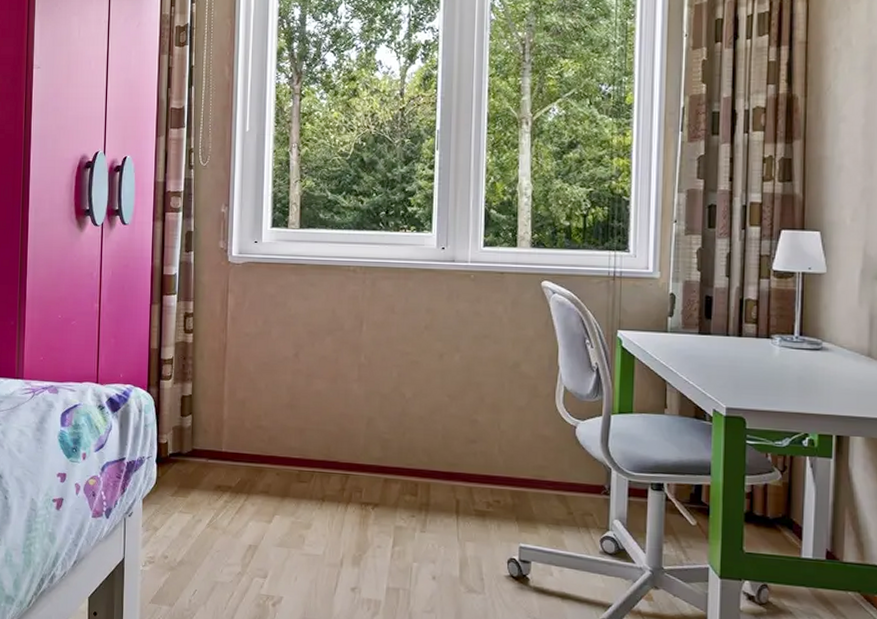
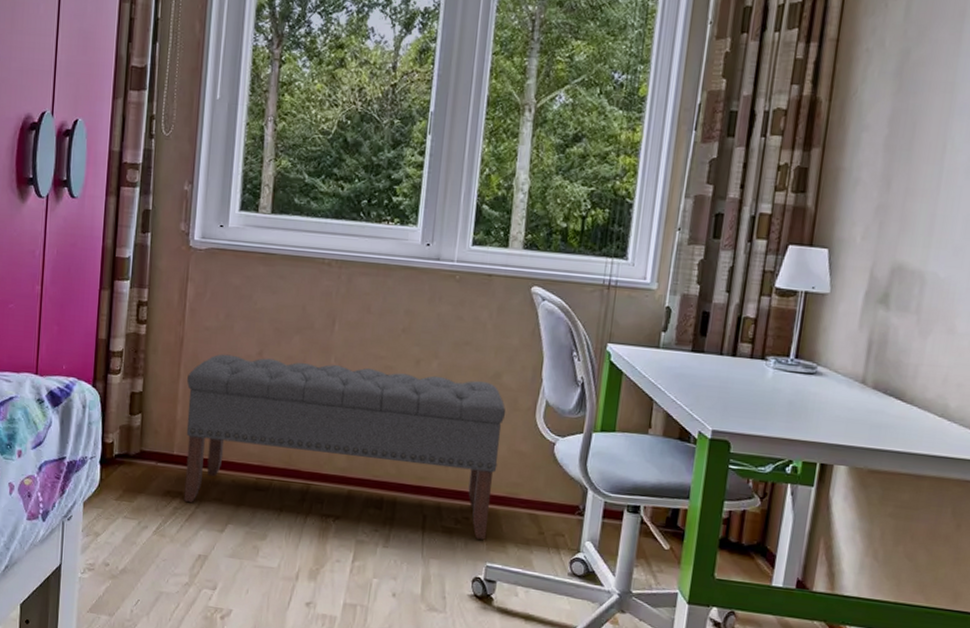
bench: none [232,357,527,522] -> present [183,354,506,540]

